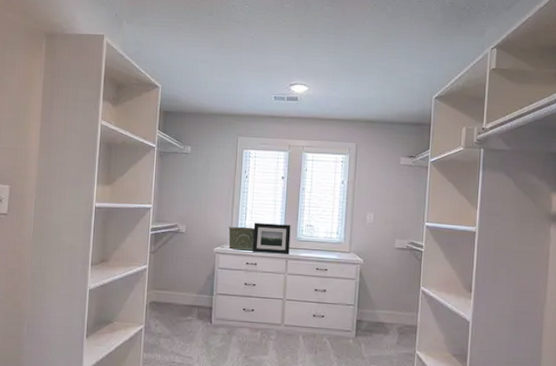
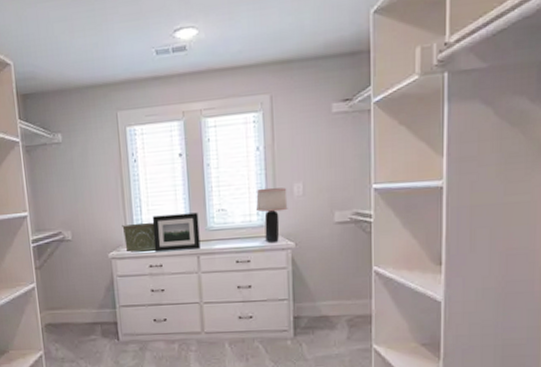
table lamp: none [337,213,362,257] -> present [256,187,288,243]

